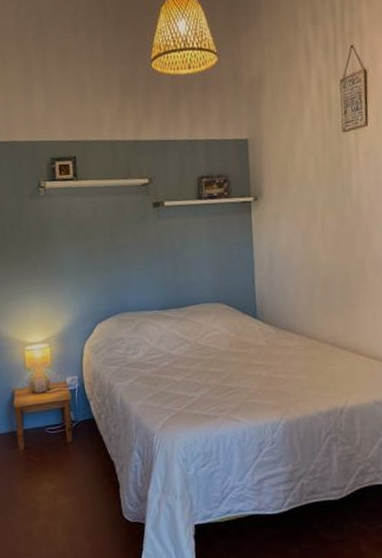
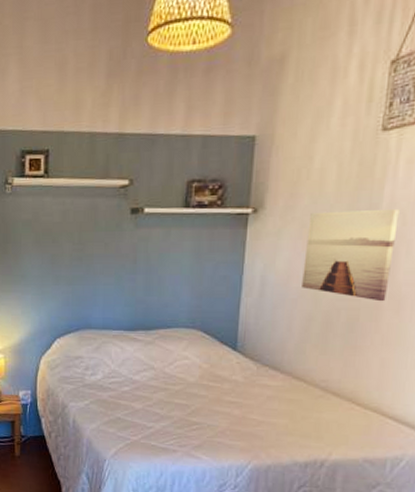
wall art: none [299,192,368,266] -> present [302,210,400,302]

